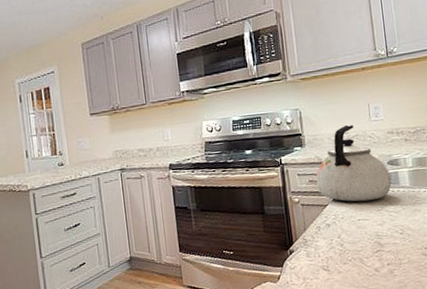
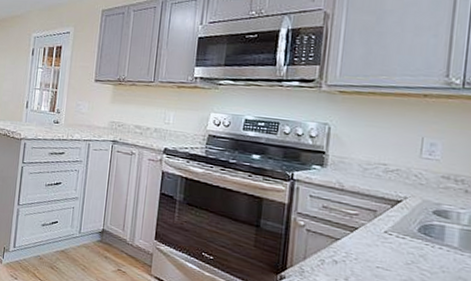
kettle: present [316,124,392,202] -> none [331,154,434,251]

